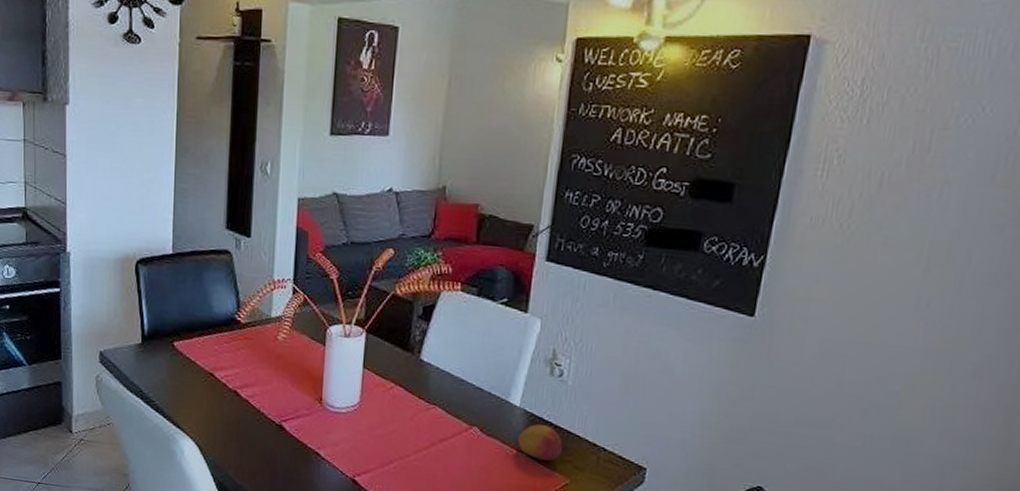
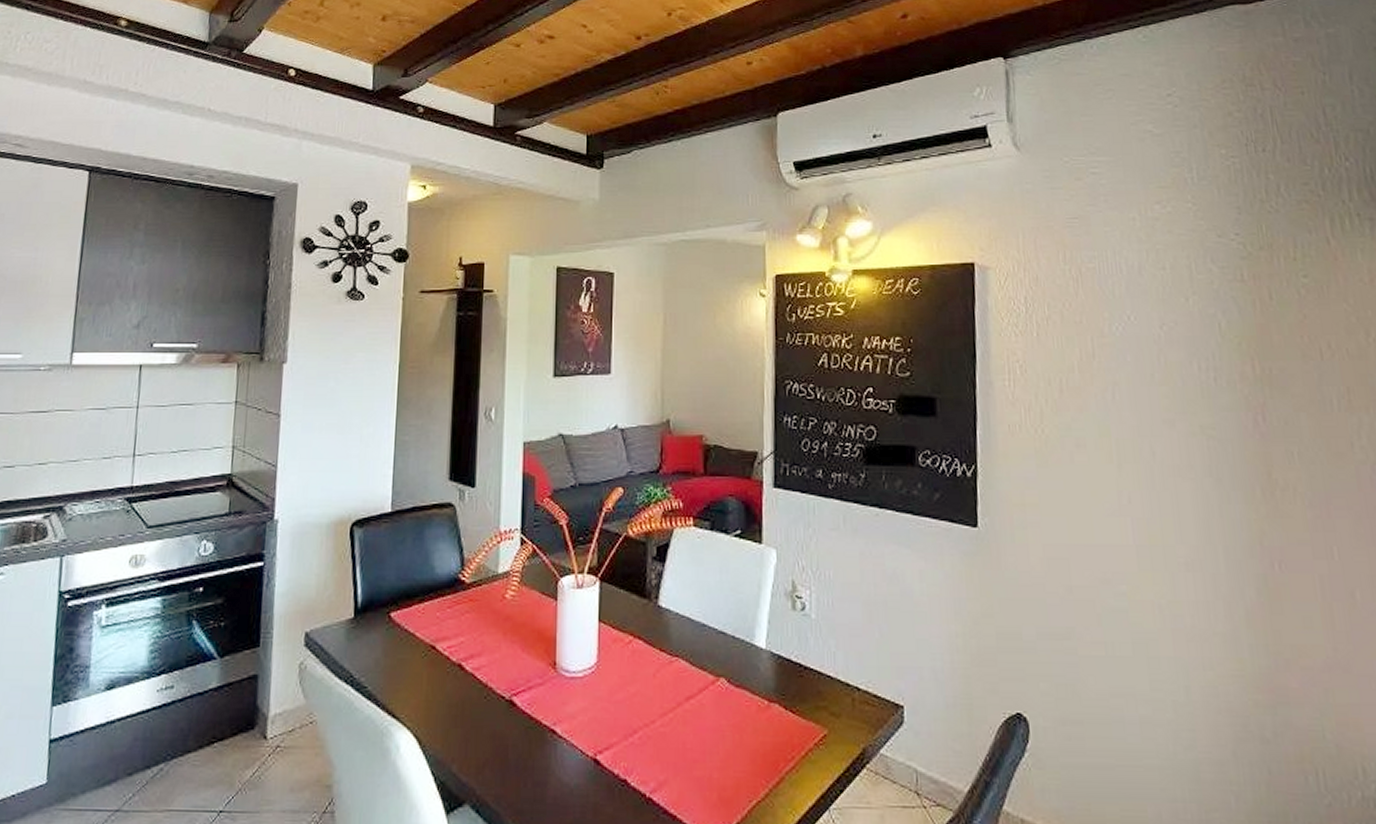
fruit: present [517,424,563,462] -> none [768,668,815,711]

